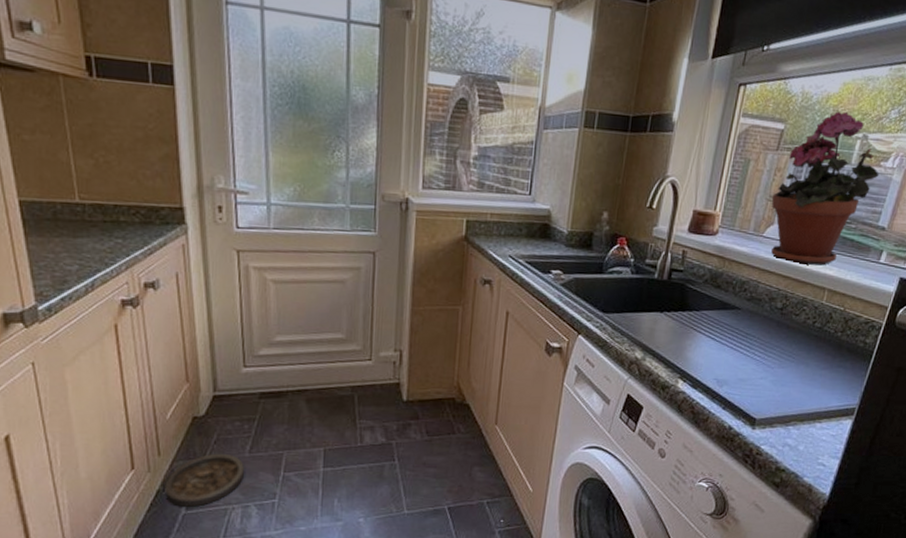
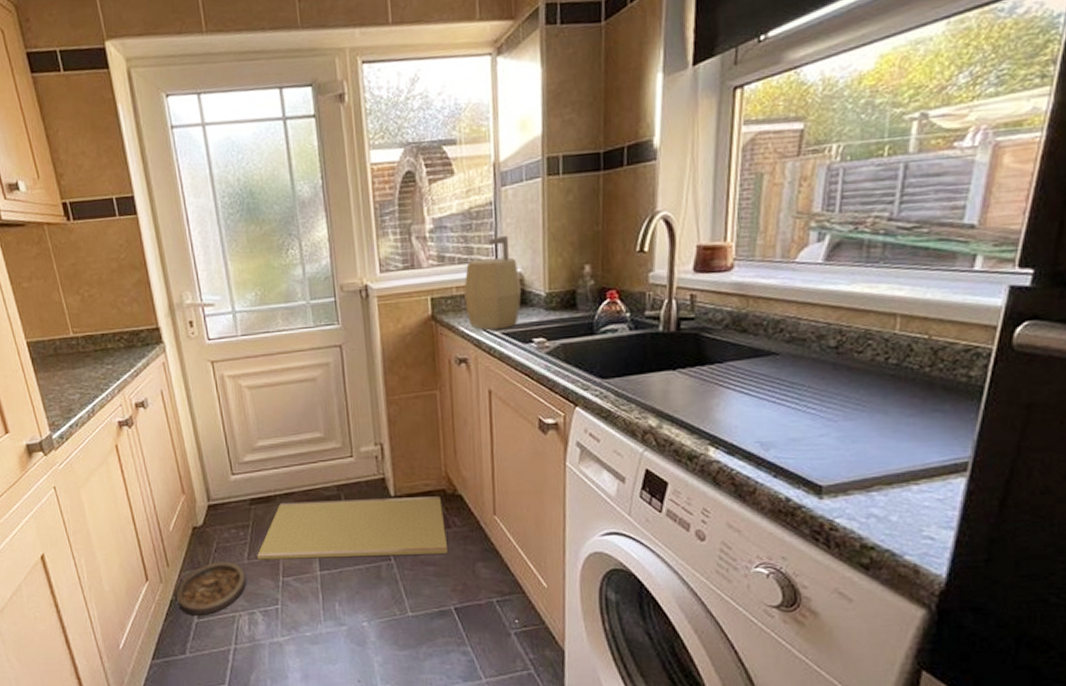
door mat: none [260,399,450,457] -> present [257,496,449,560]
soap dispenser: none [496,173,548,259] -> present [464,235,522,330]
potted plant: present [771,111,879,266] -> none [800,90,954,289]

